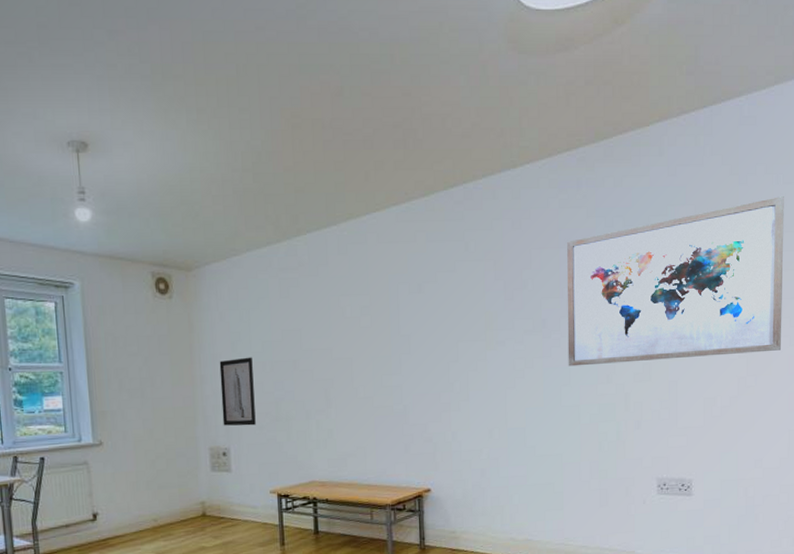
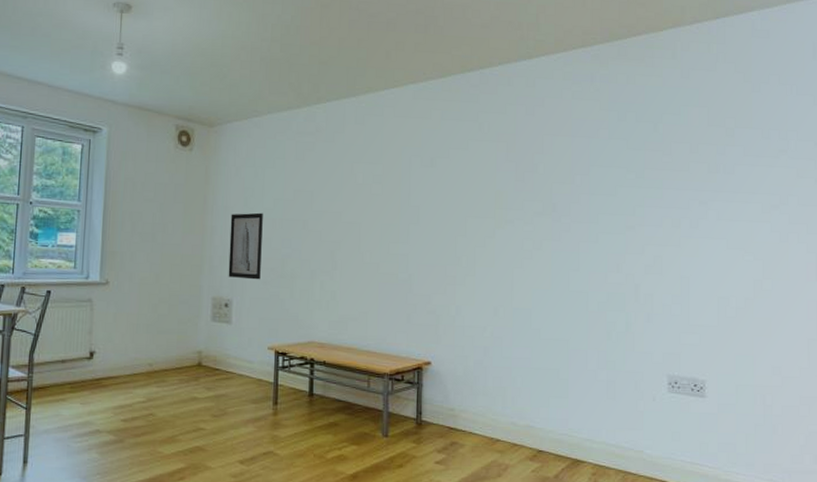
wall art: present [567,196,784,367] -> none [577,106,799,257]

